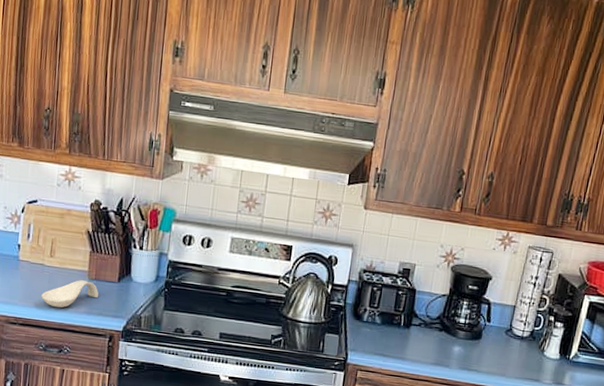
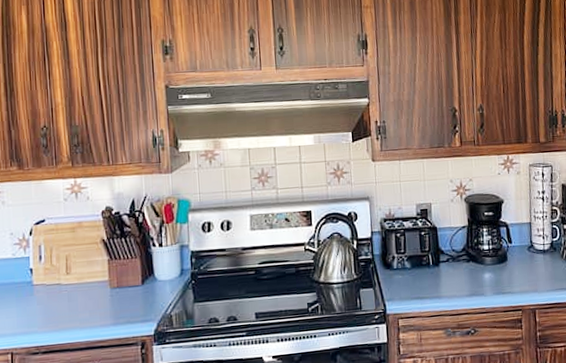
spoon rest: present [41,280,99,308] -> none [62,290,124,327]

